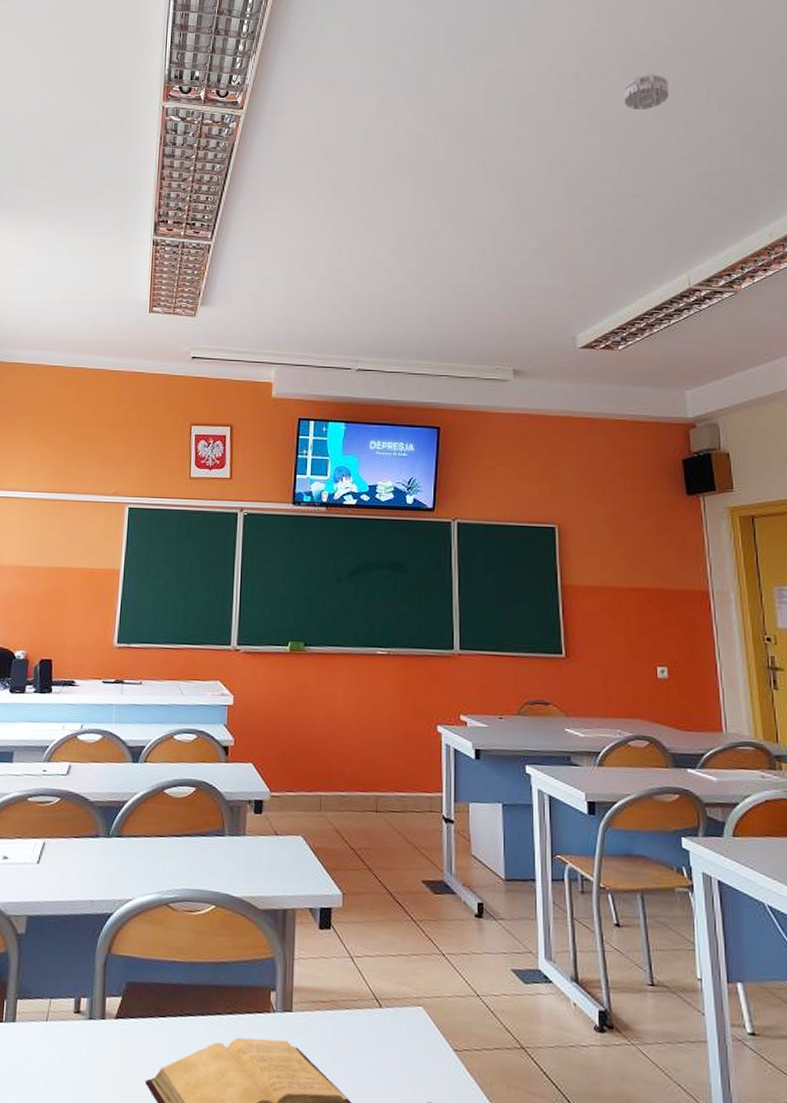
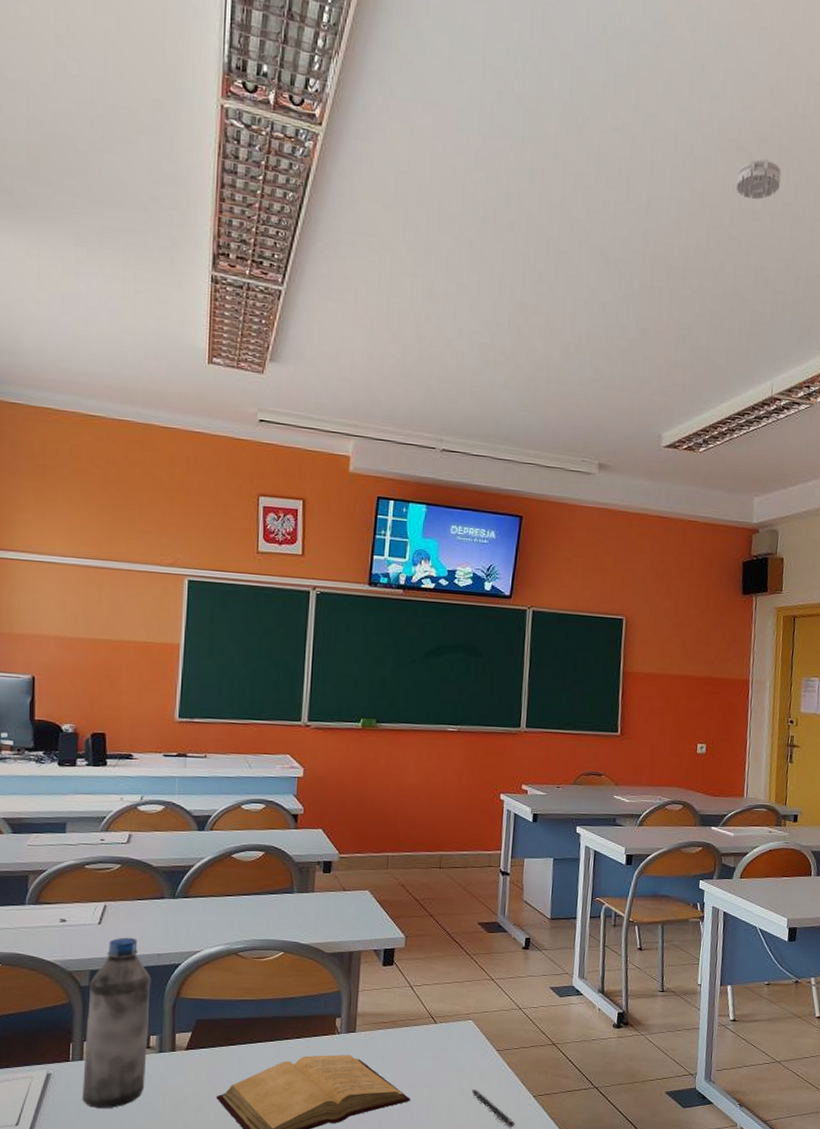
water bottle: none [13,879,84,1085] -> present [82,937,151,1109]

